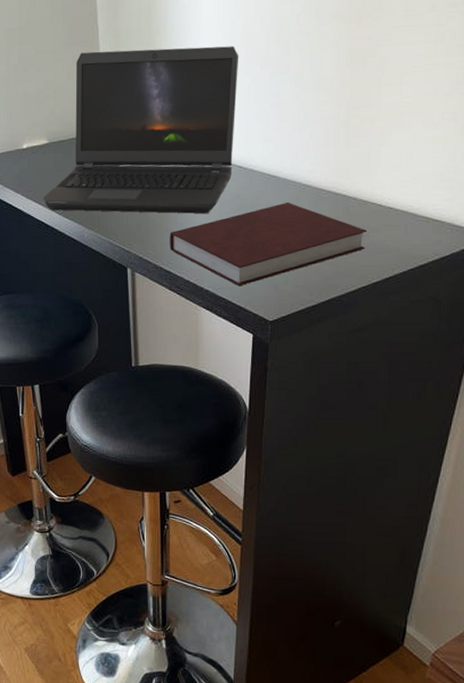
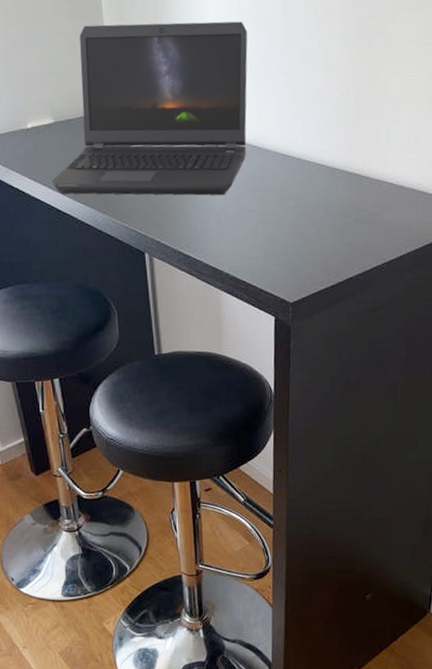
notebook: present [169,202,367,287] -> none [186,181,380,269]

